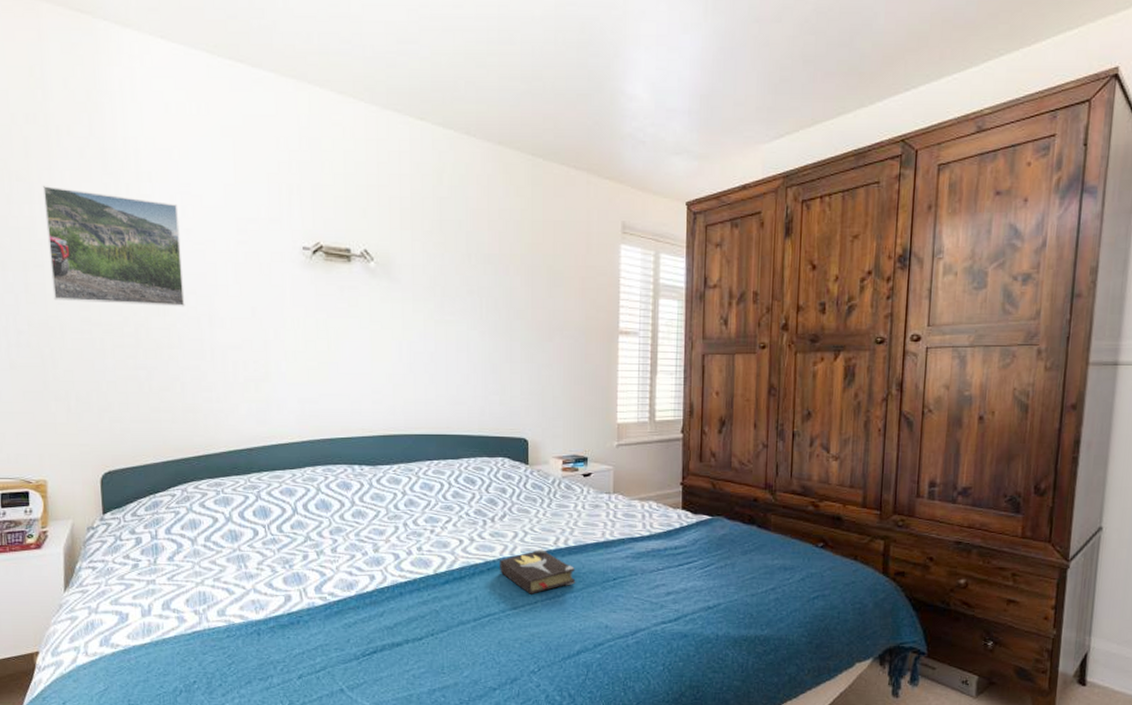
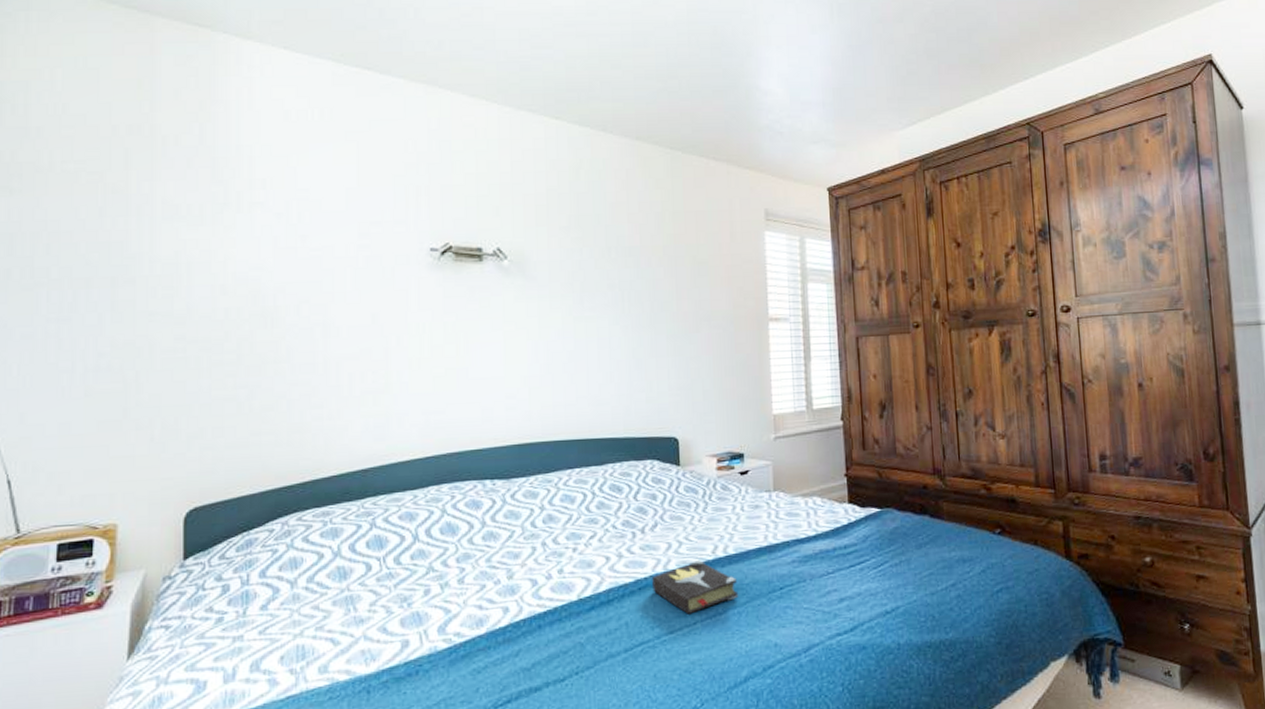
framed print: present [42,186,185,307] -> none [141,197,297,318]

